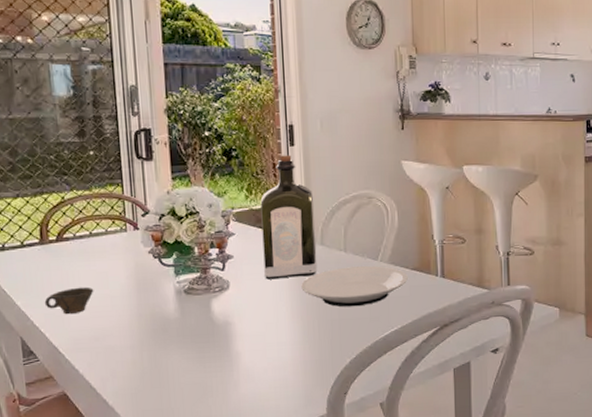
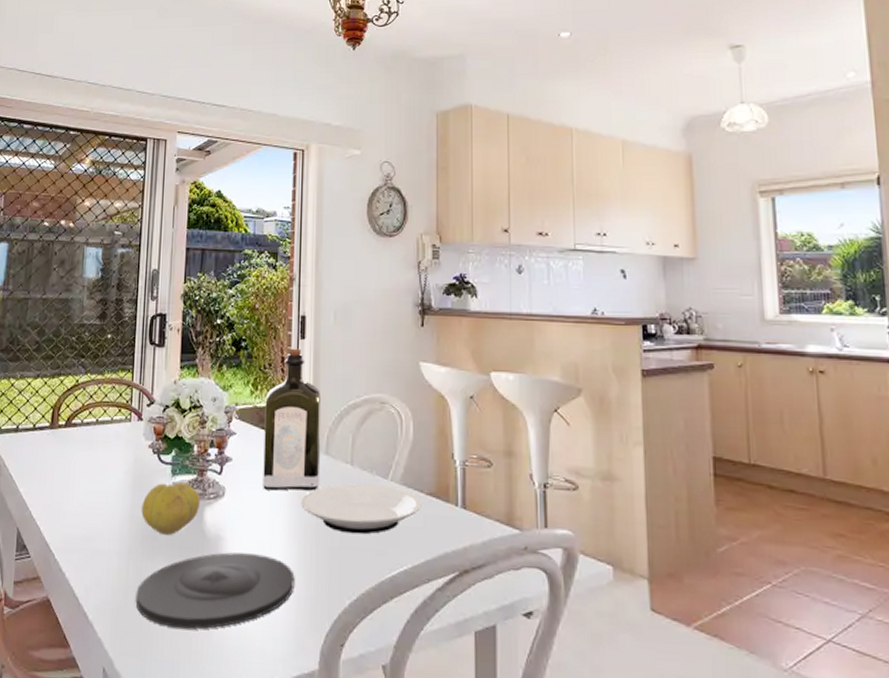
cup: present [44,286,94,314] -> none [44,478,92,508]
fruit: none [148,281,207,326] -> present [141,482,201,535]
plate: none [152,332,301,400] -> present [135,552,295,629]

